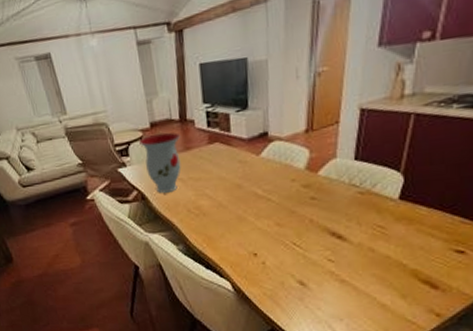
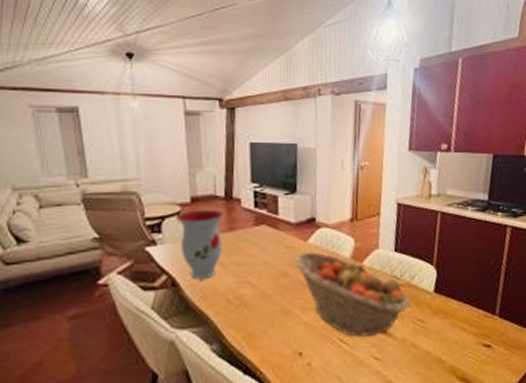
fruit basket: none [247,165,369,241] -> present [294,252,410,337]

